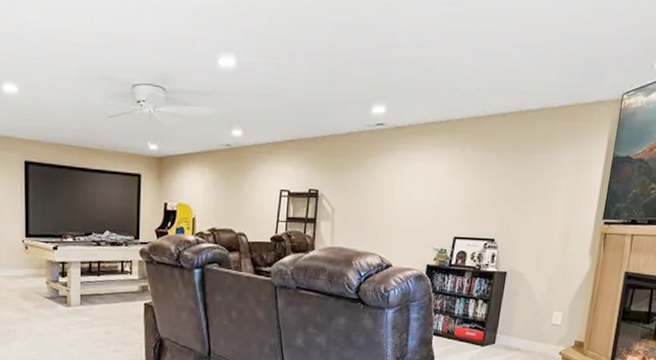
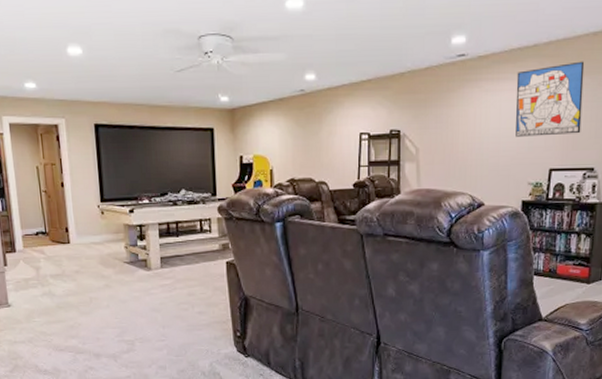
wall art: none [425,139,493,206] -> present [515,61,585,137]

